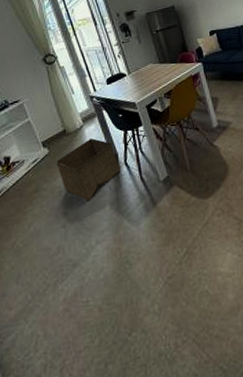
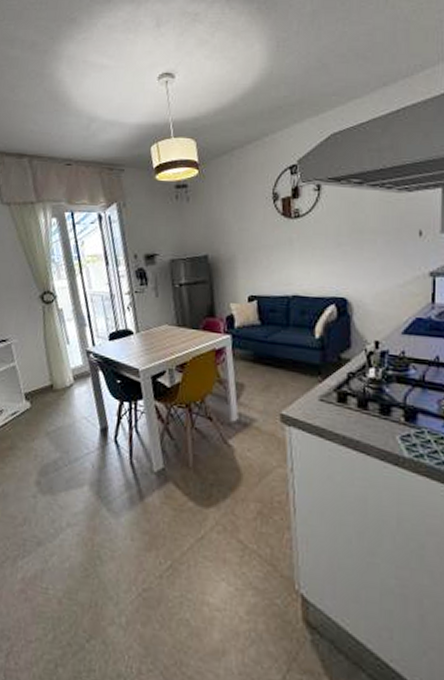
storage bin: present [56,138,121,202] -> none [36,401,109,475]

